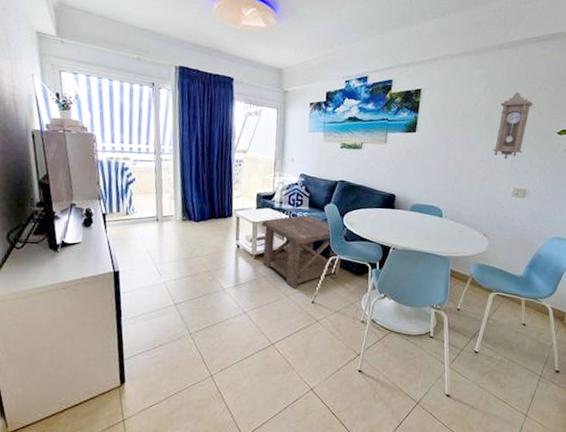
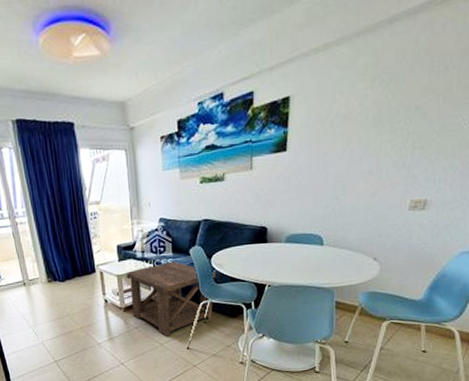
pendulum clock: present [493,91,533,160] -> none [383,76,437,167]

